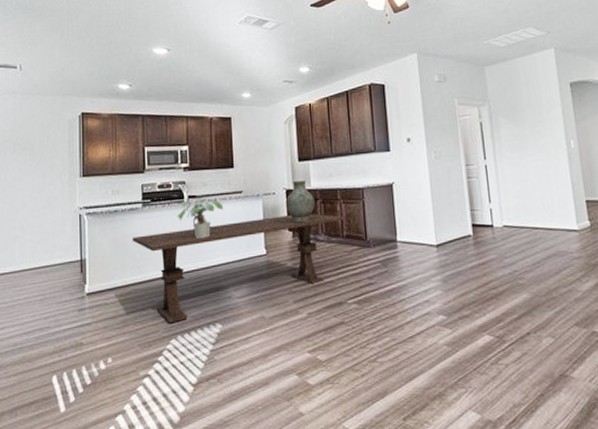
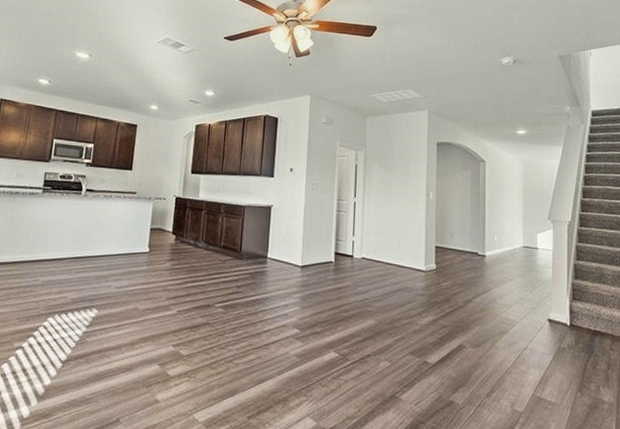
dining table: present [132,214,345,324] -> none [28,218,225,303]
potted plant: present [177,197,224,238] -> none [72,192,117,229]
vessel: present [285,181,315,223] -> none [173,191,200,229]

